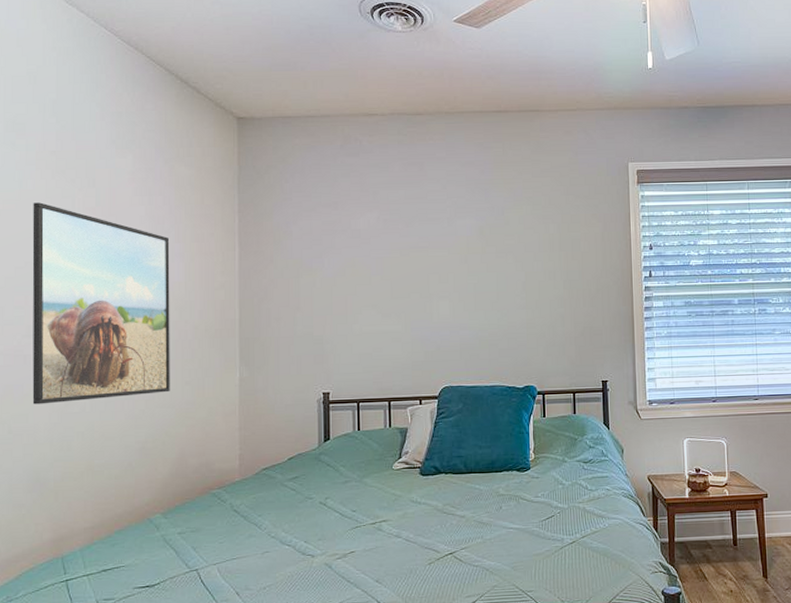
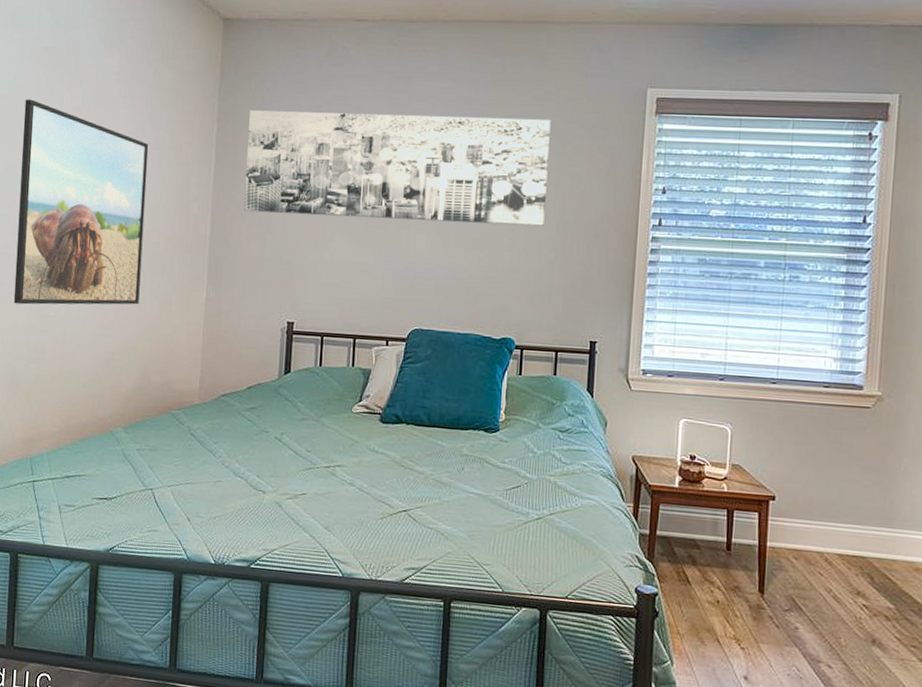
wall art: none [270,193,553,294] -> present [244,110,551,226]

